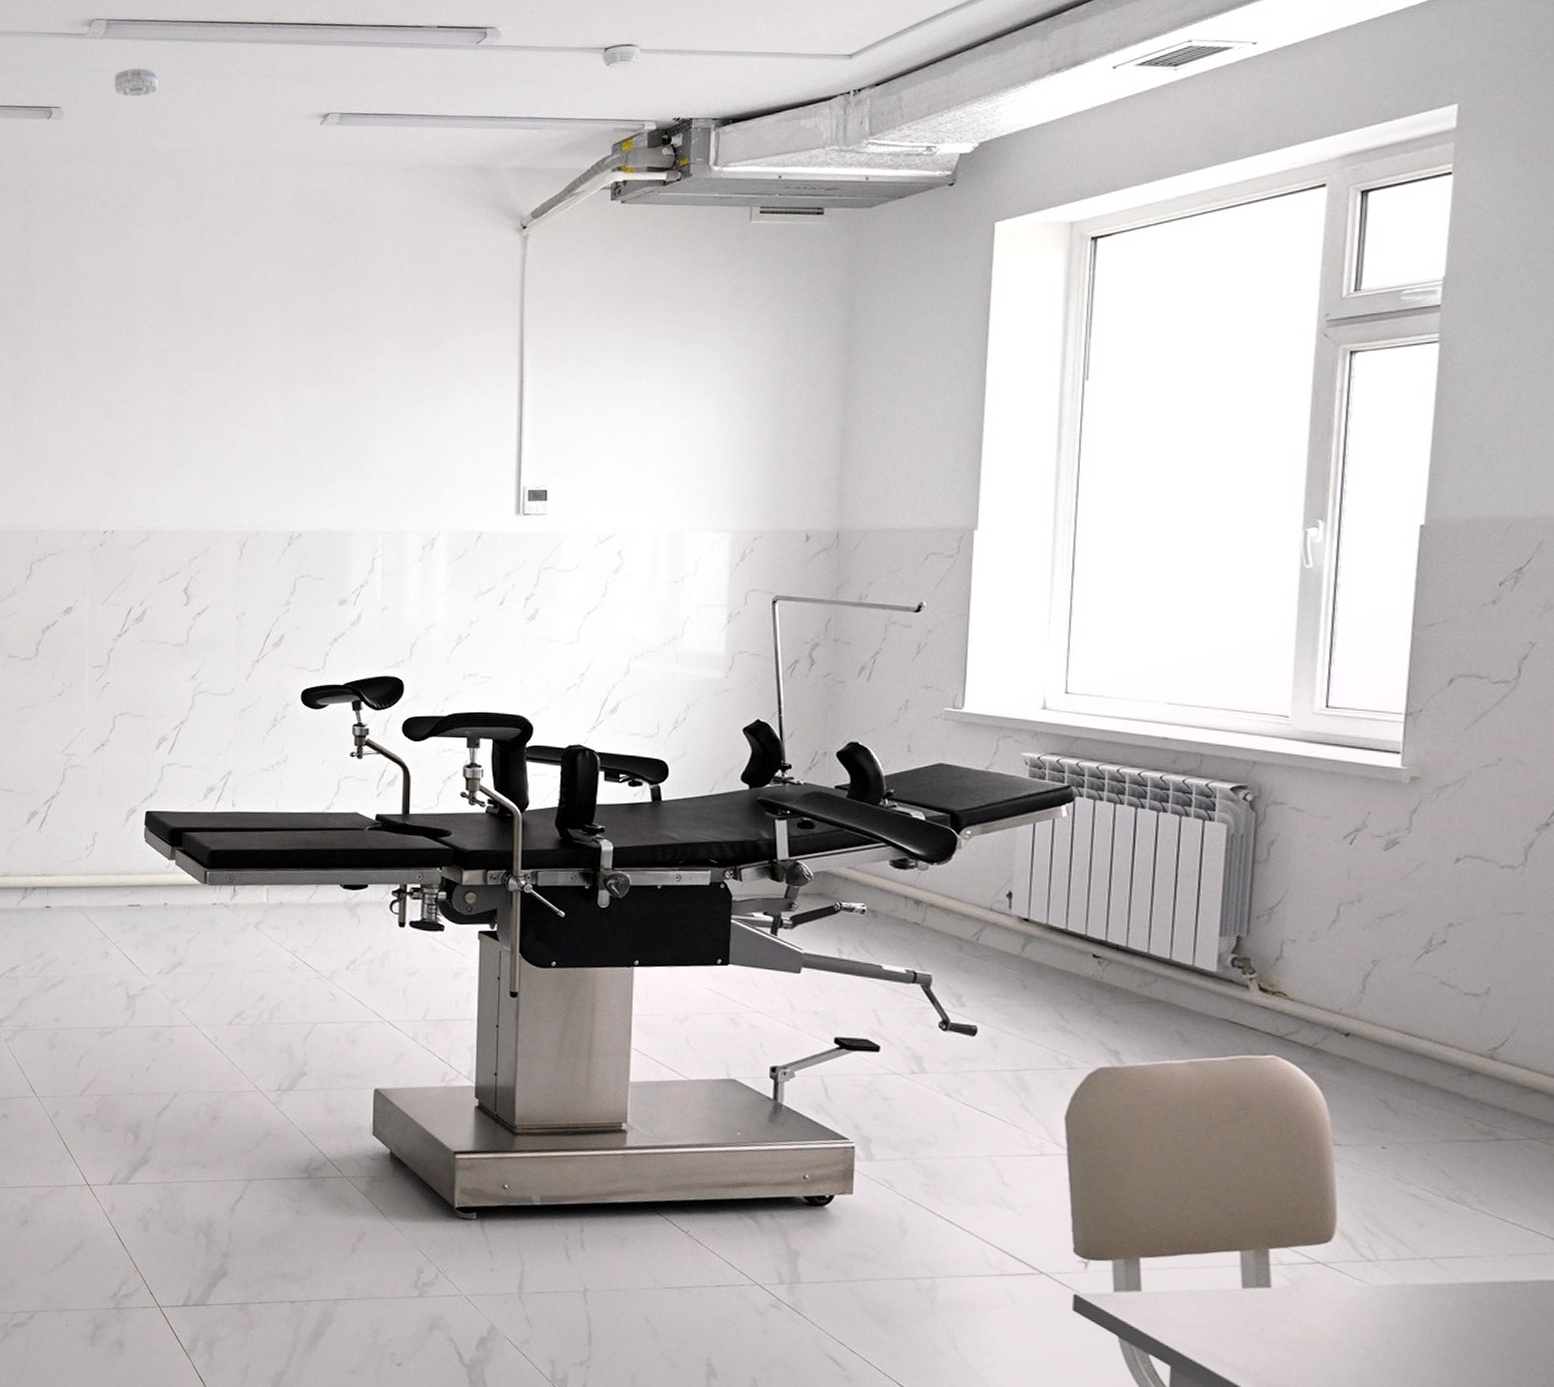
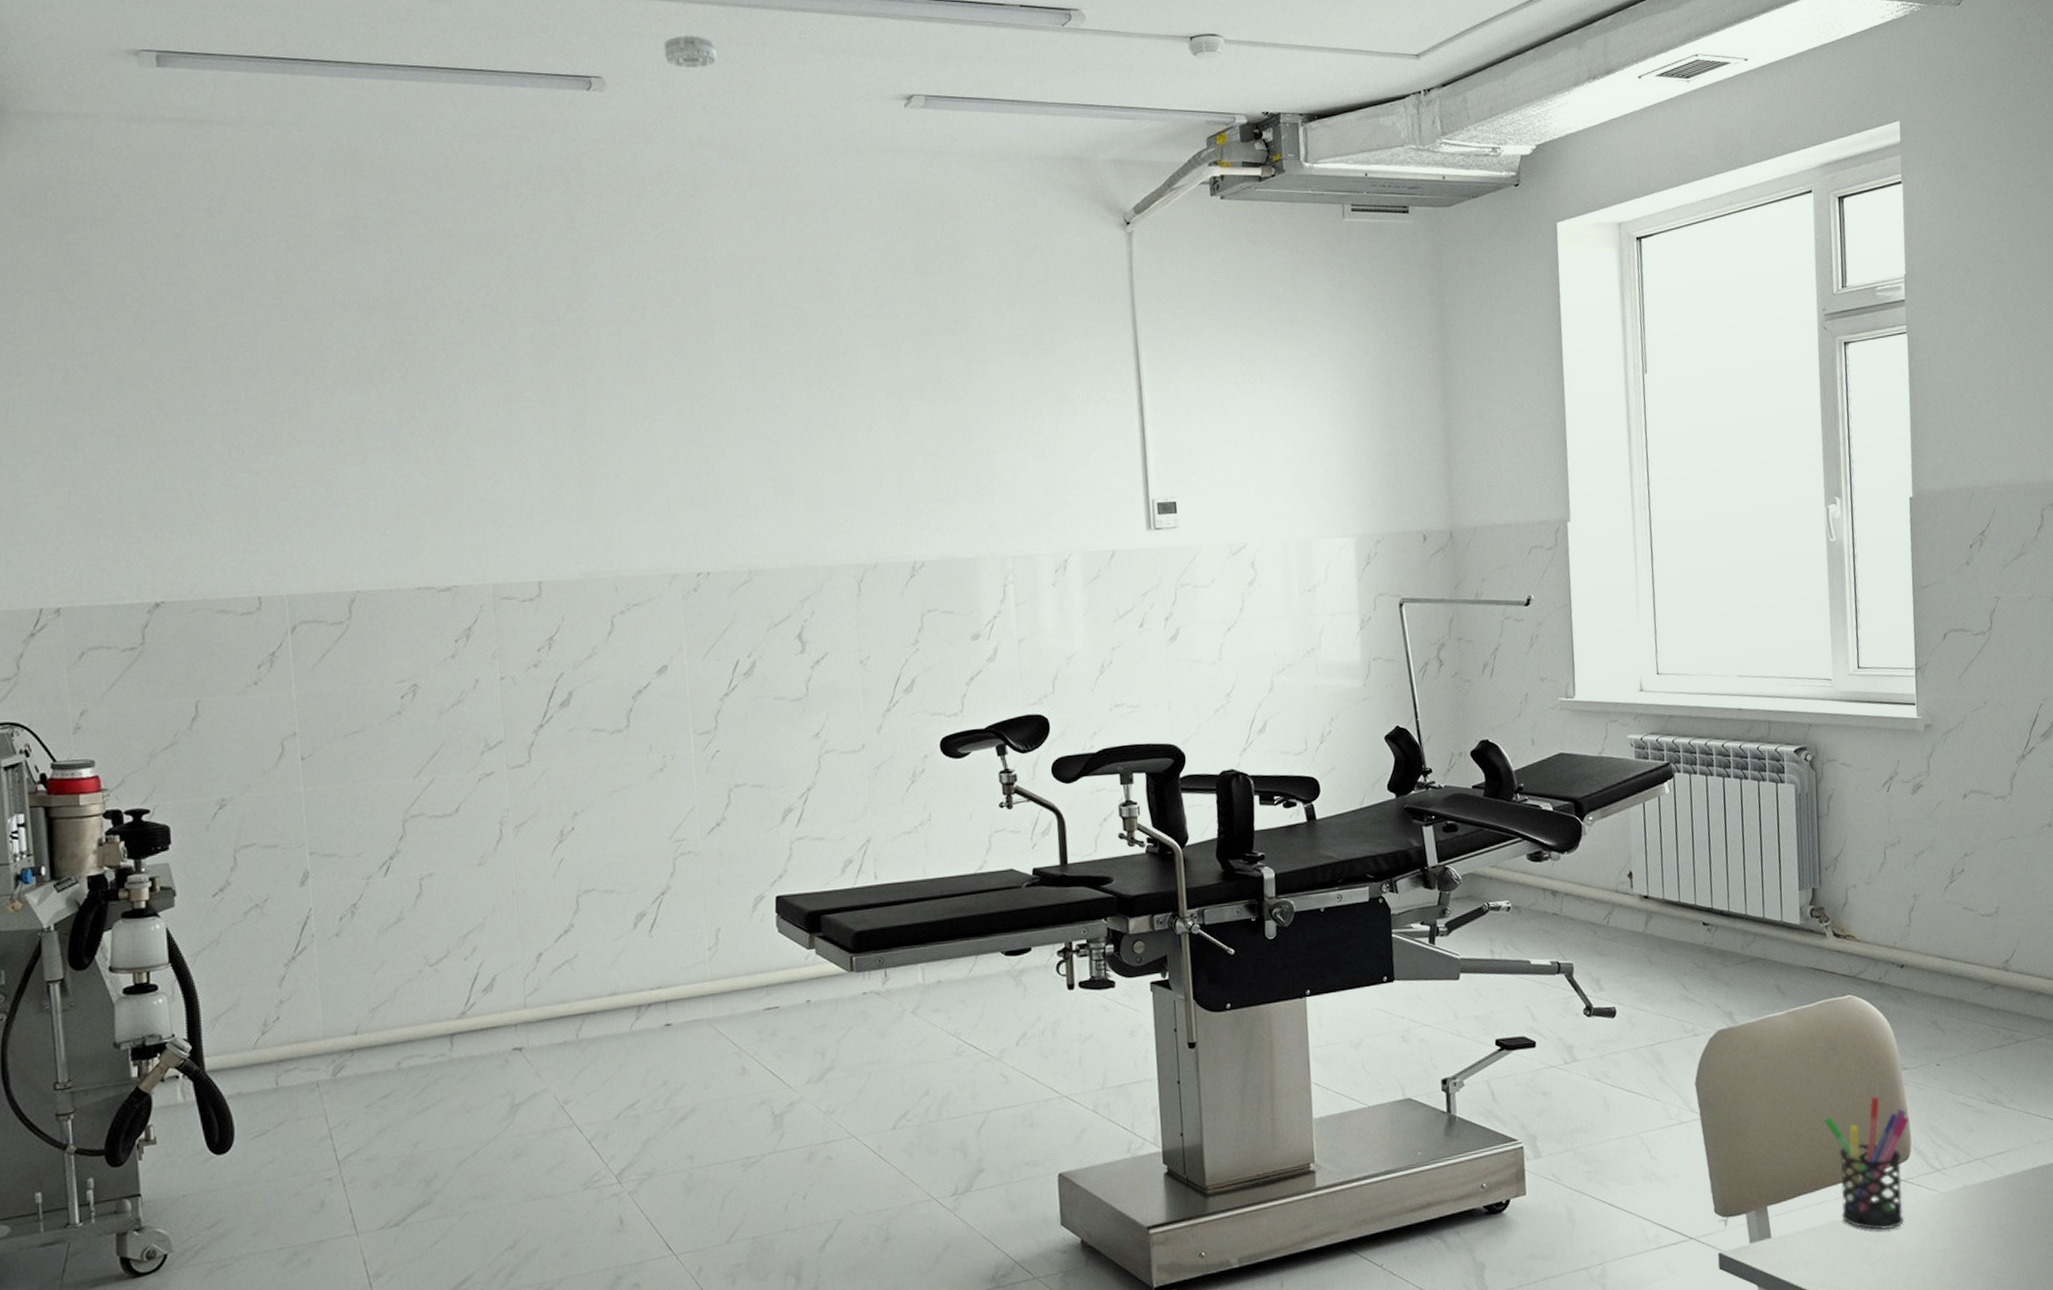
pen holder: none [1223,1167,1338,1312] -> present [1823,1096,1910,1230]

